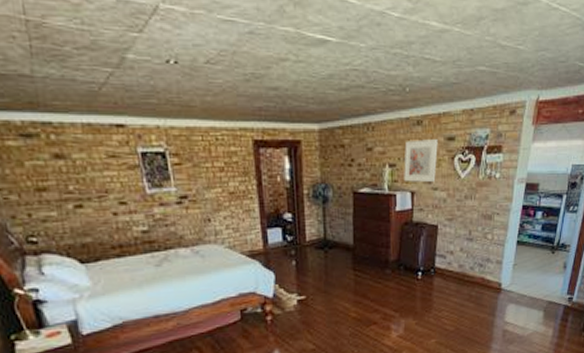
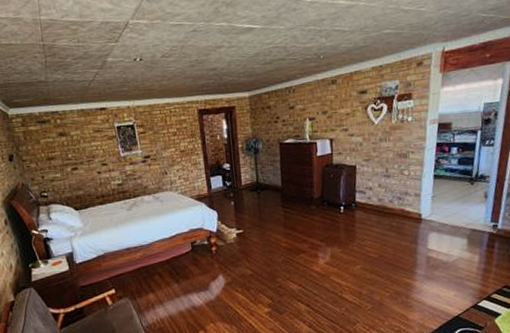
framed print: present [404,139,438,182] -> none [322,94,352,132]

